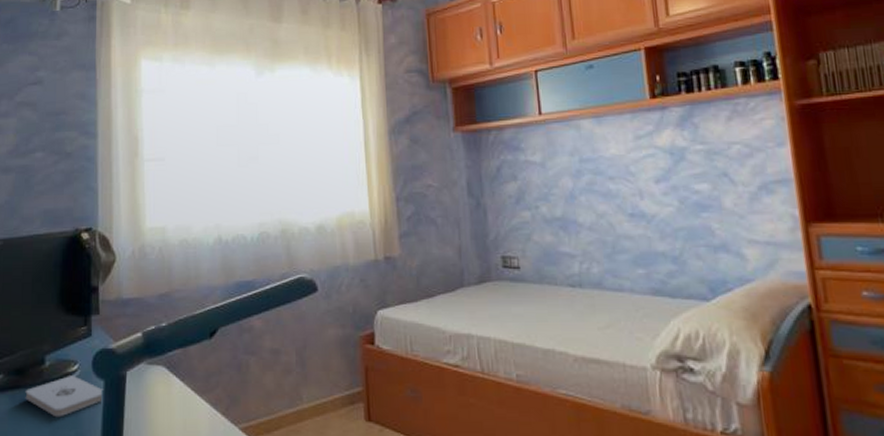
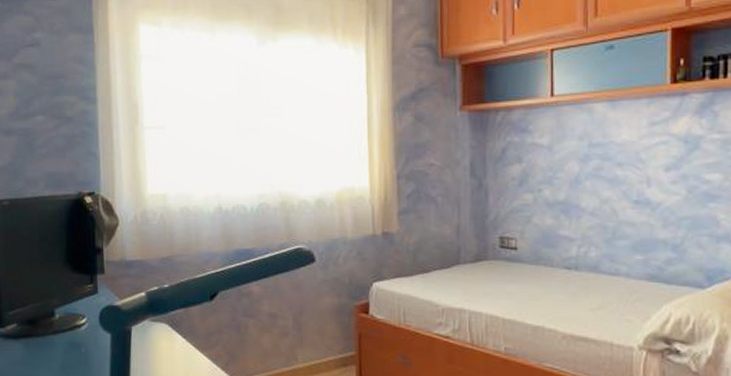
notepad: present [25,376,104,418] -> none [38,328,111,364]

